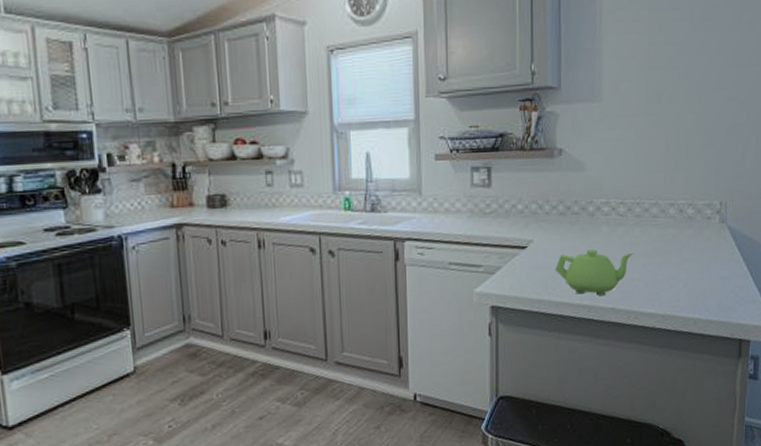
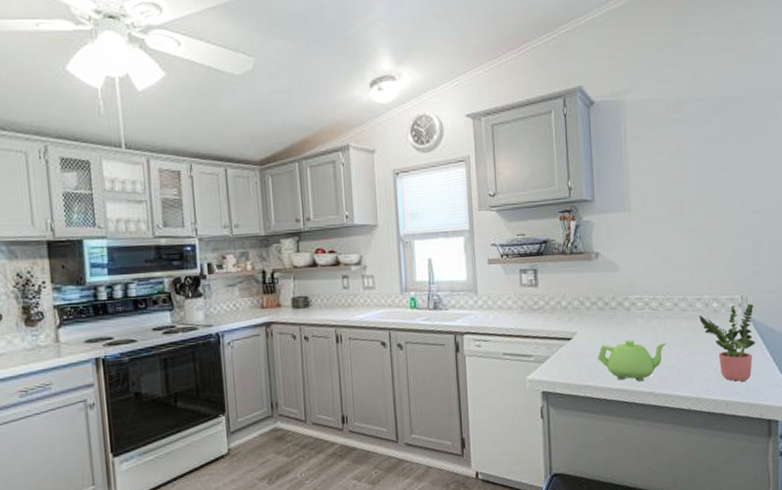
potted plant: none [670,211,734,297] -> present [698,304,756,382]

